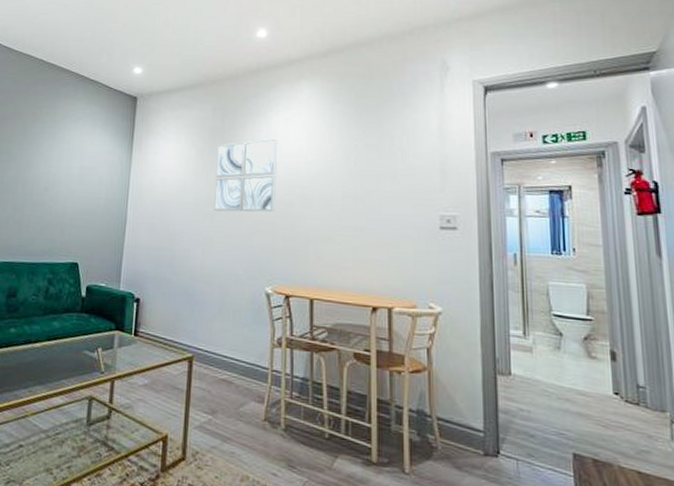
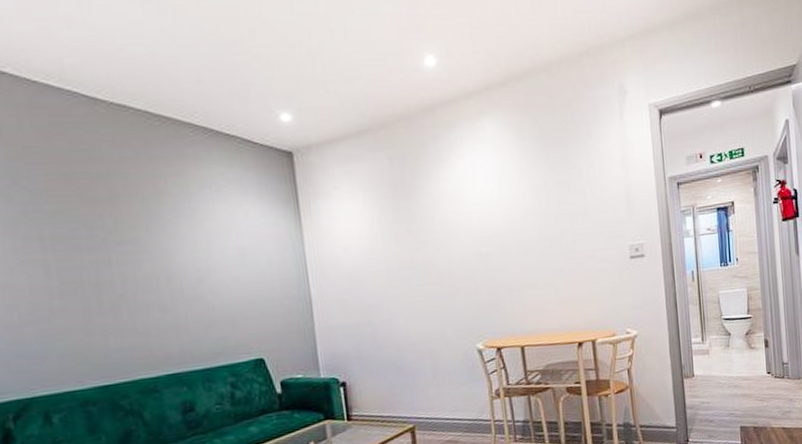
wall art: present [213,138,277,213] -> none [401,185,474,274]

